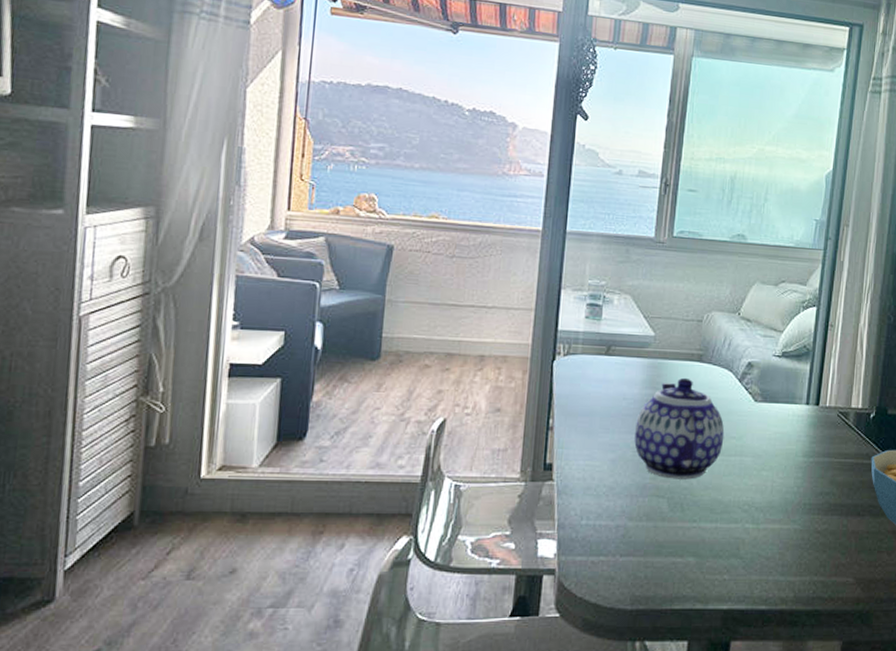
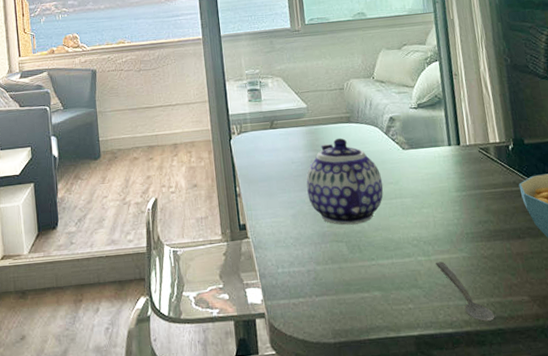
spoon: none [763,532,815,602] -> present [436,261,495,322]

